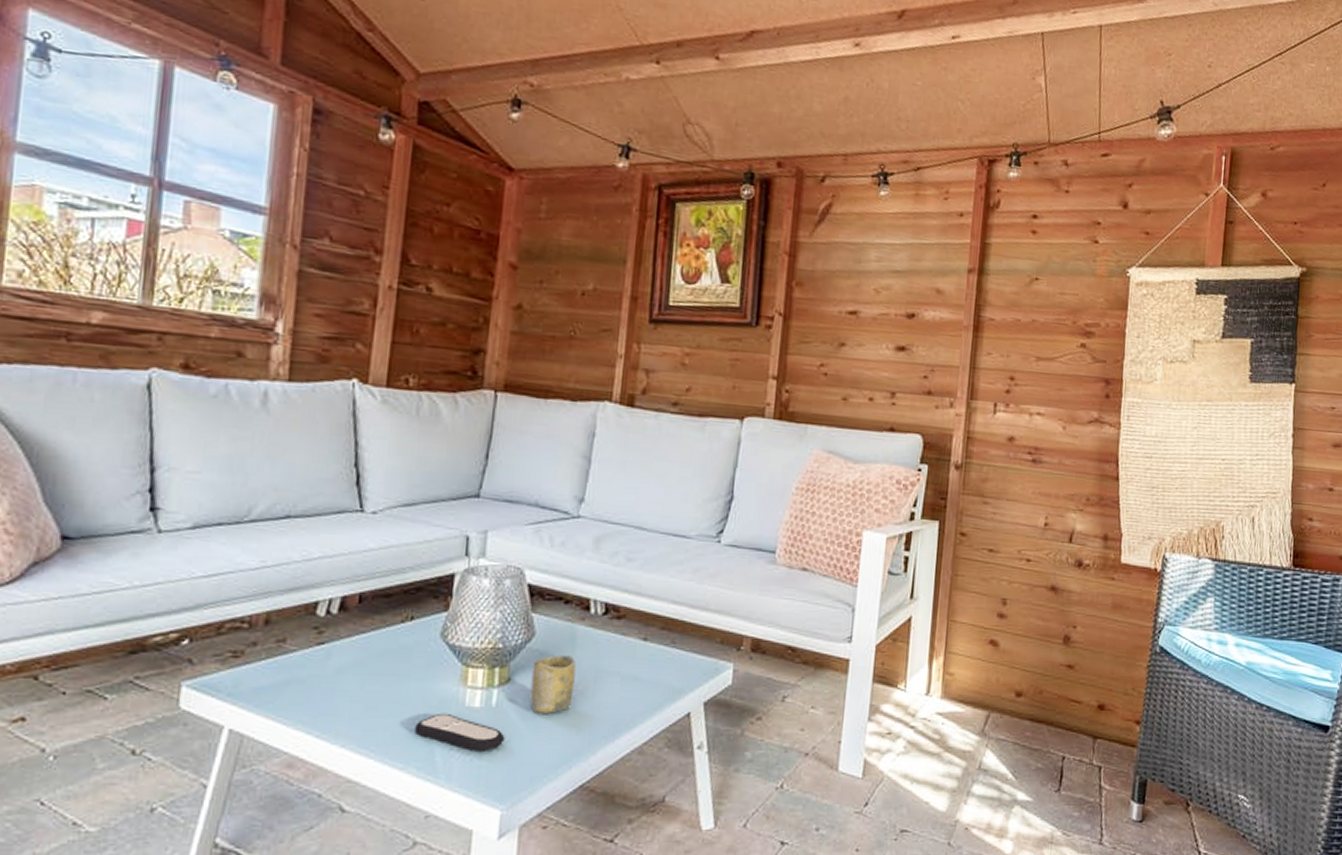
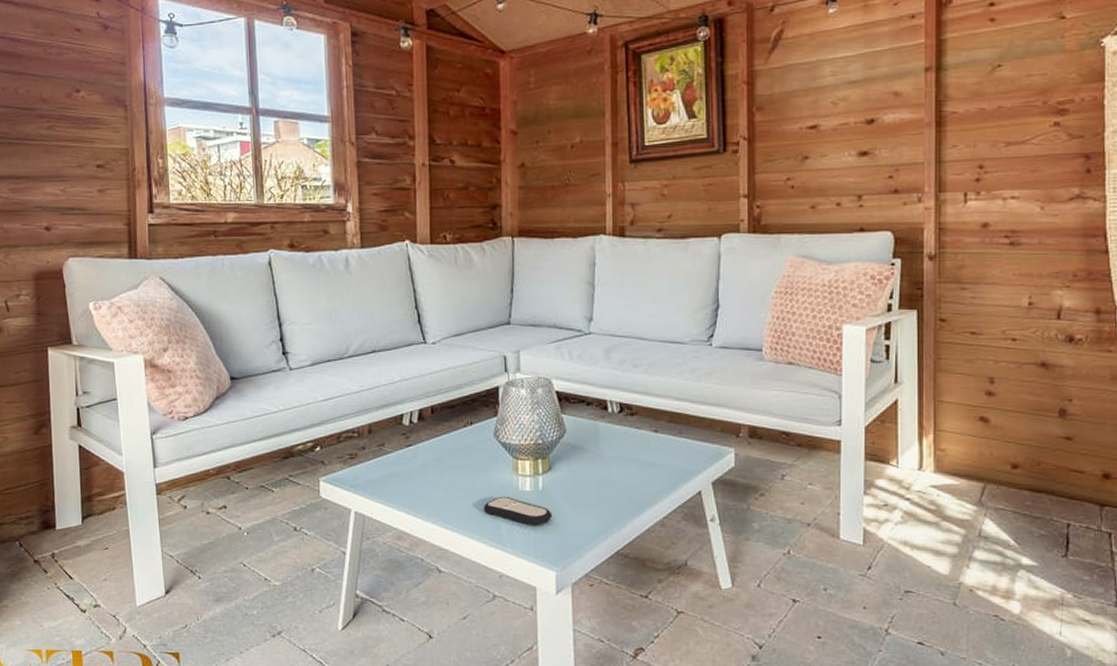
cup: present [530,655,576,714] -> none [567,447,602,495]

